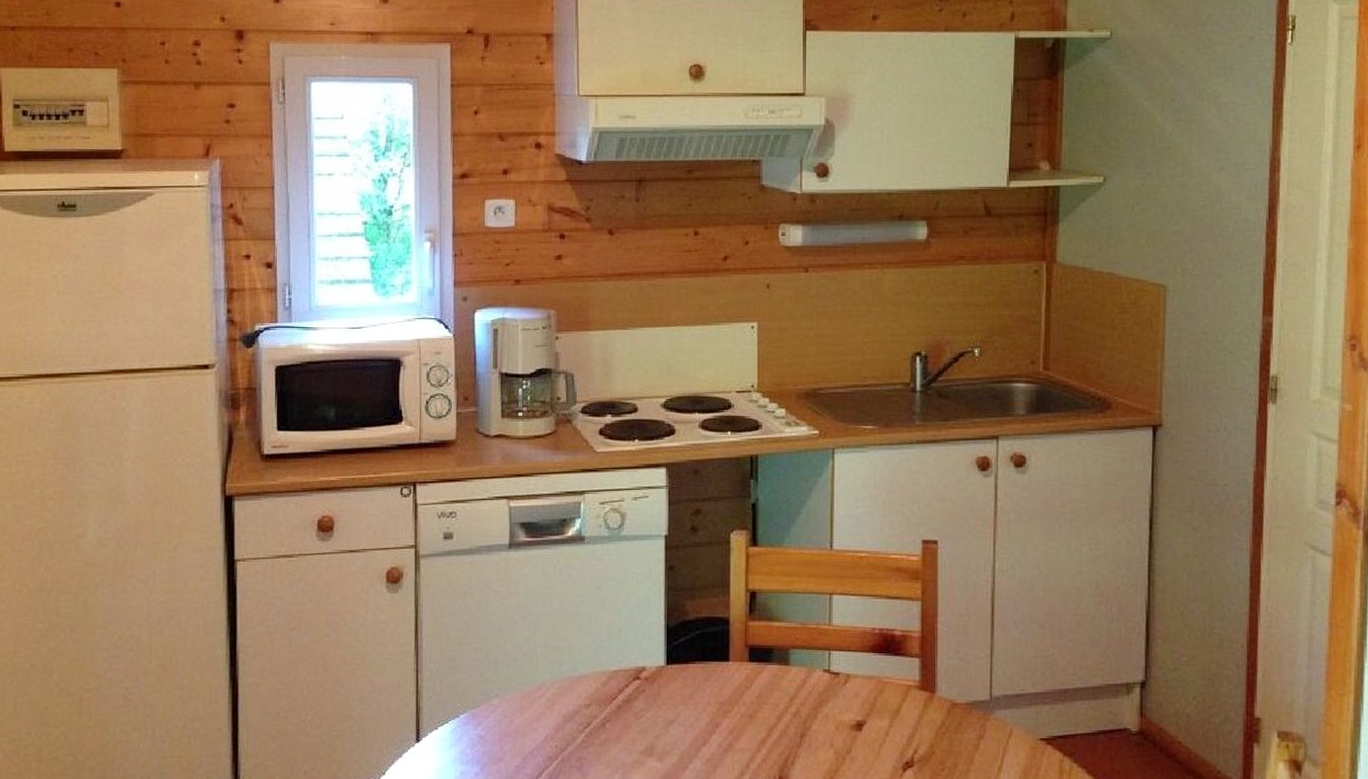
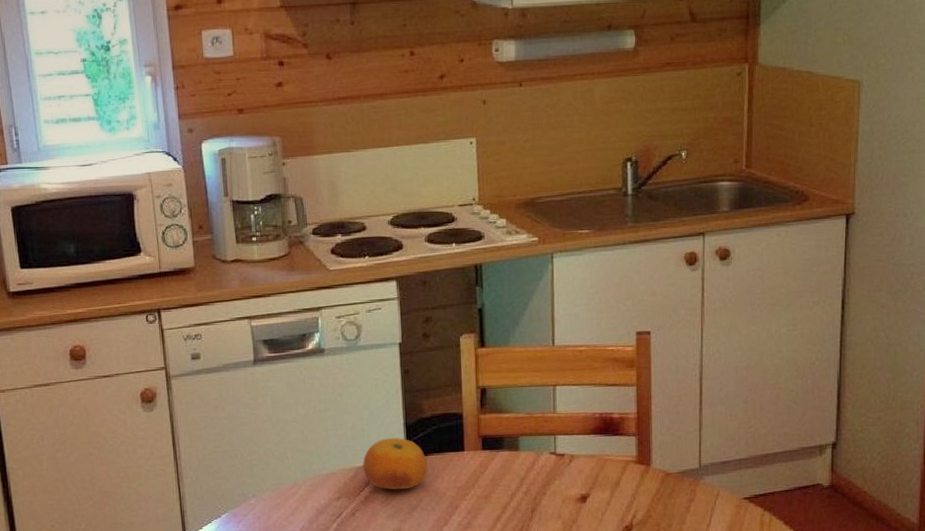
fruit: none [617,640,688,701] -> present [363,437,428,490]

